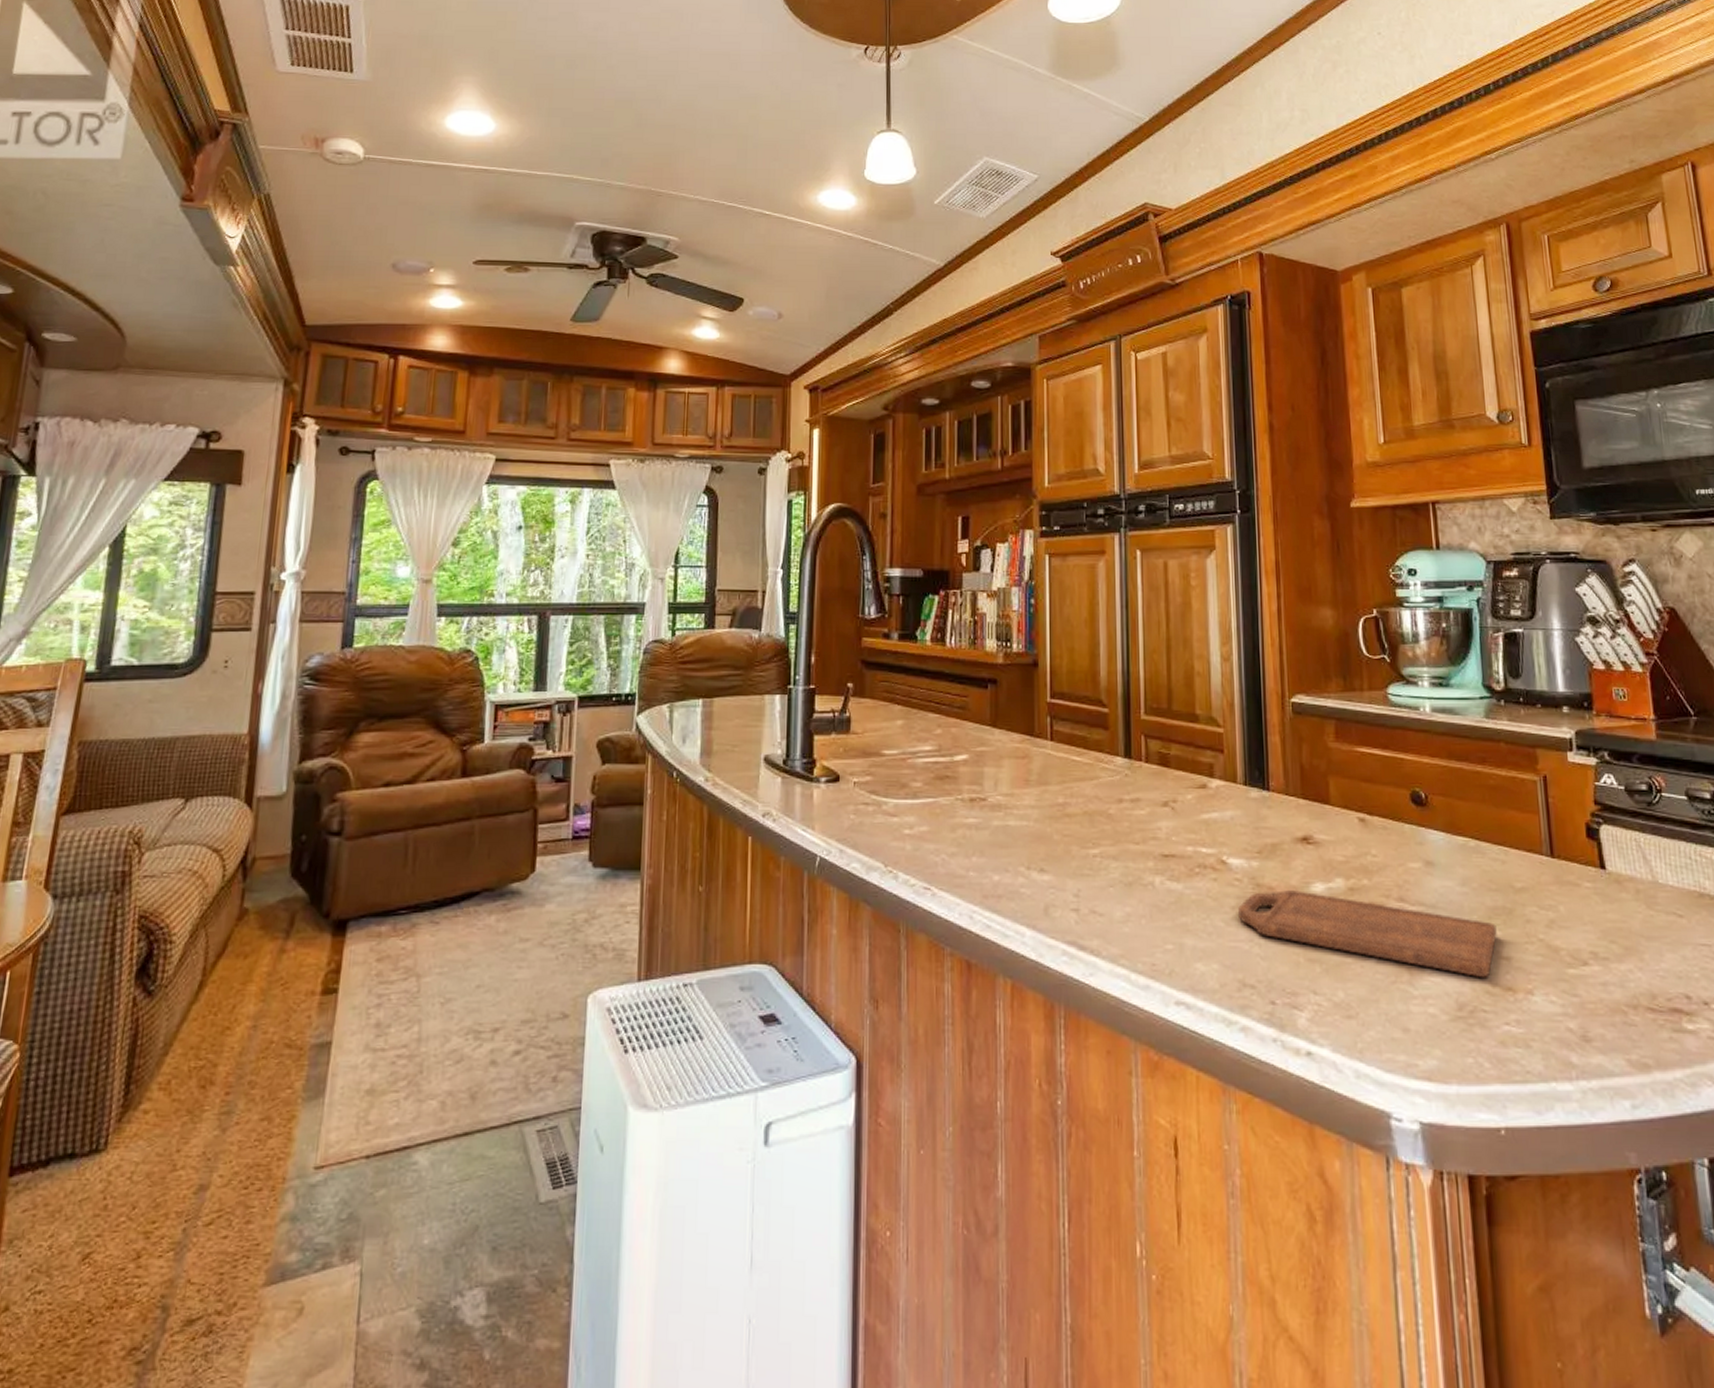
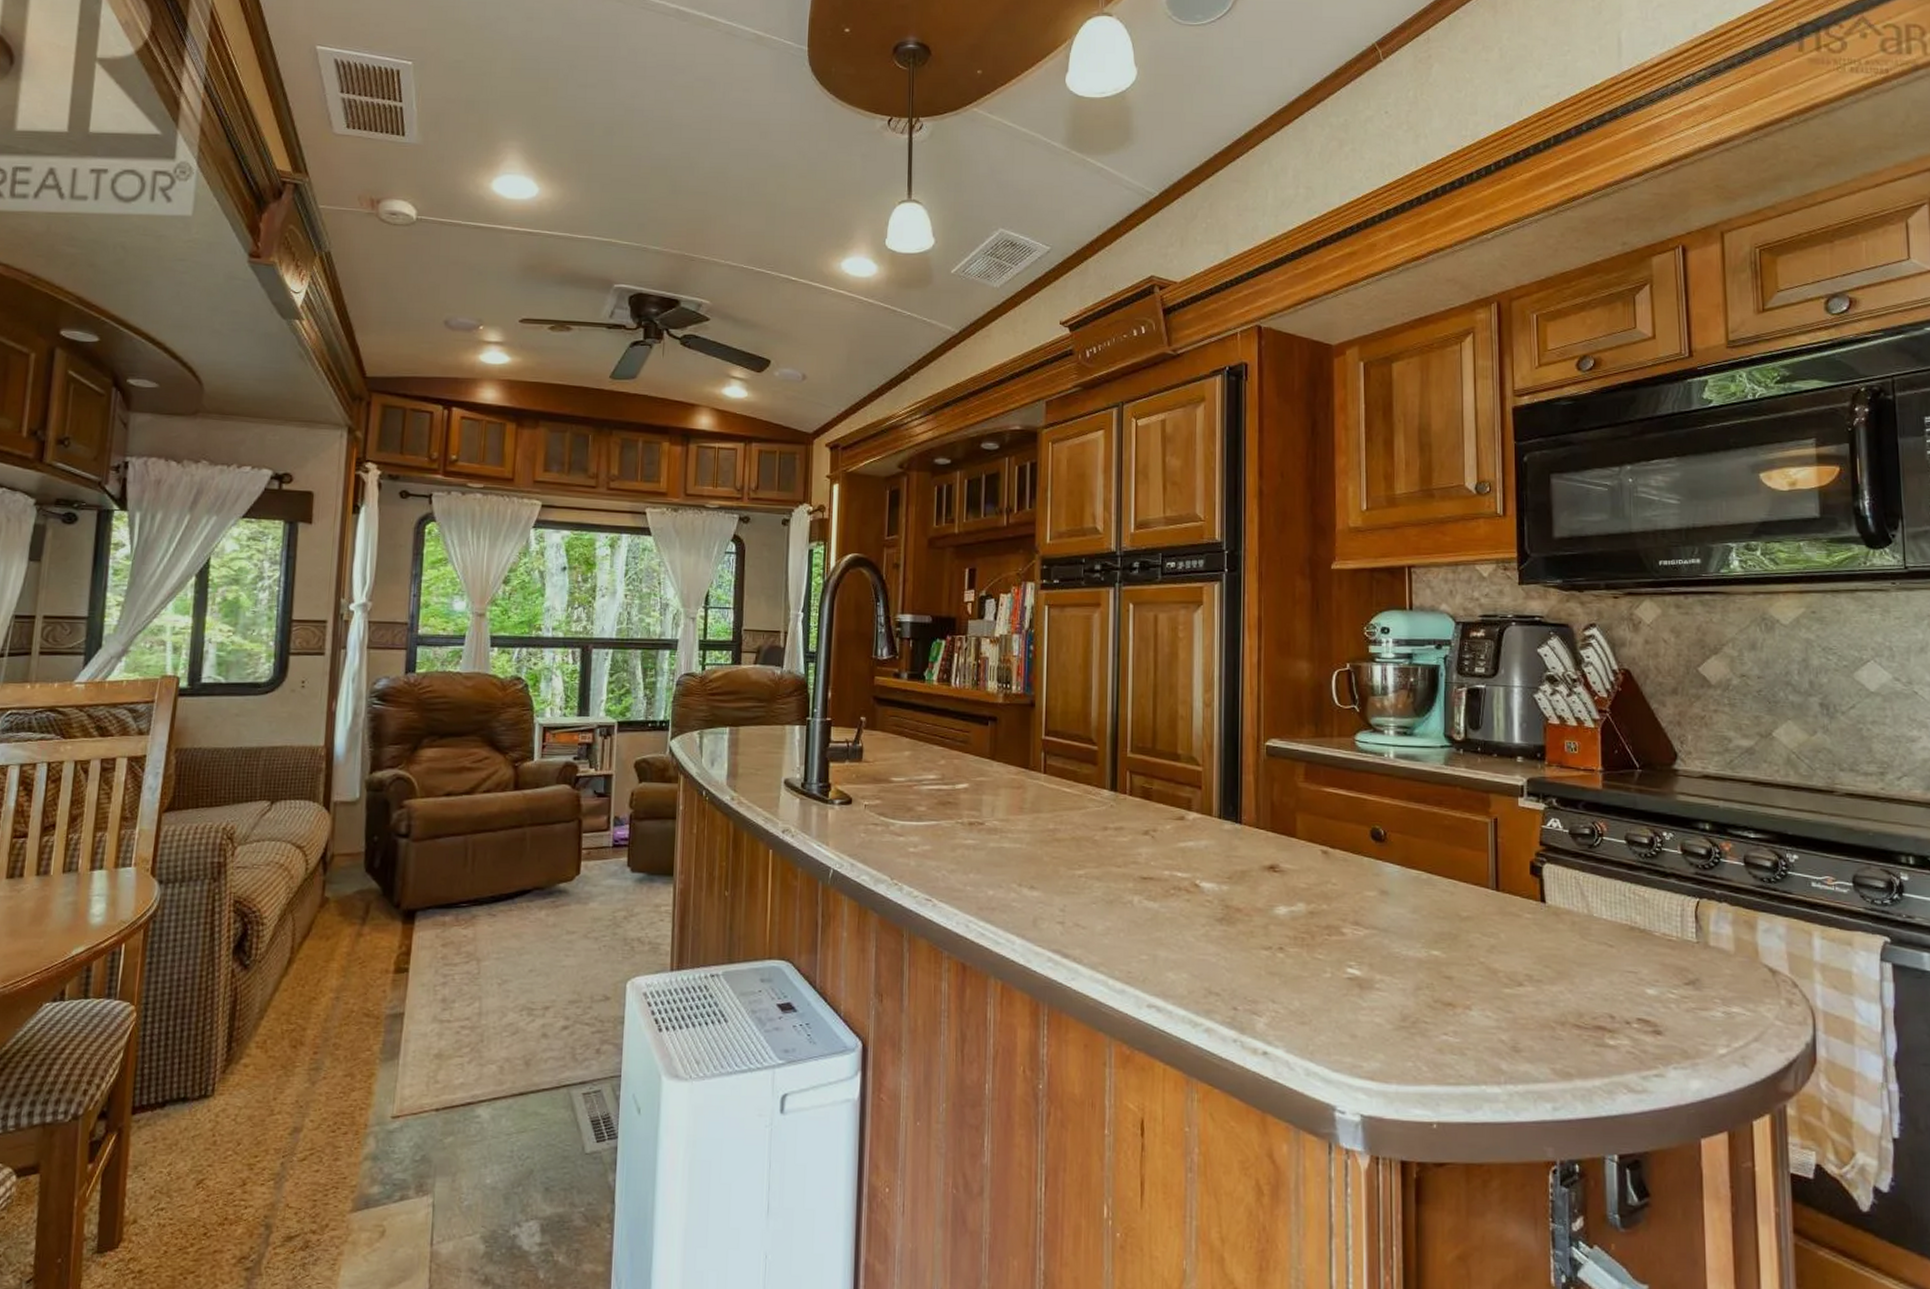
cutting board: present [1238,890,1497,978] -> none [1208,912,1442,994]

